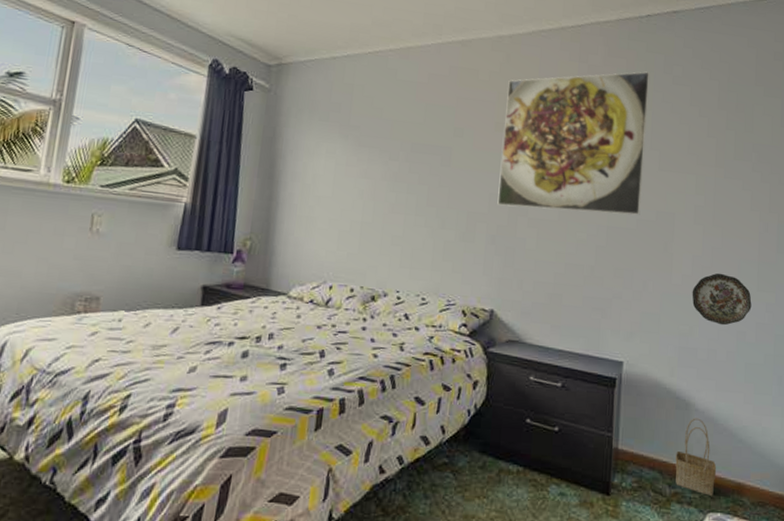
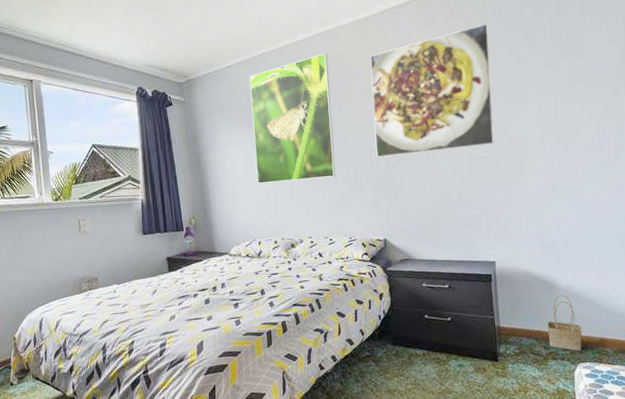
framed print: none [342,66,458,219] -> present [249,53,336,184]
decorative plate: present [692,273,752,326] -> none [546,178,598,220]

